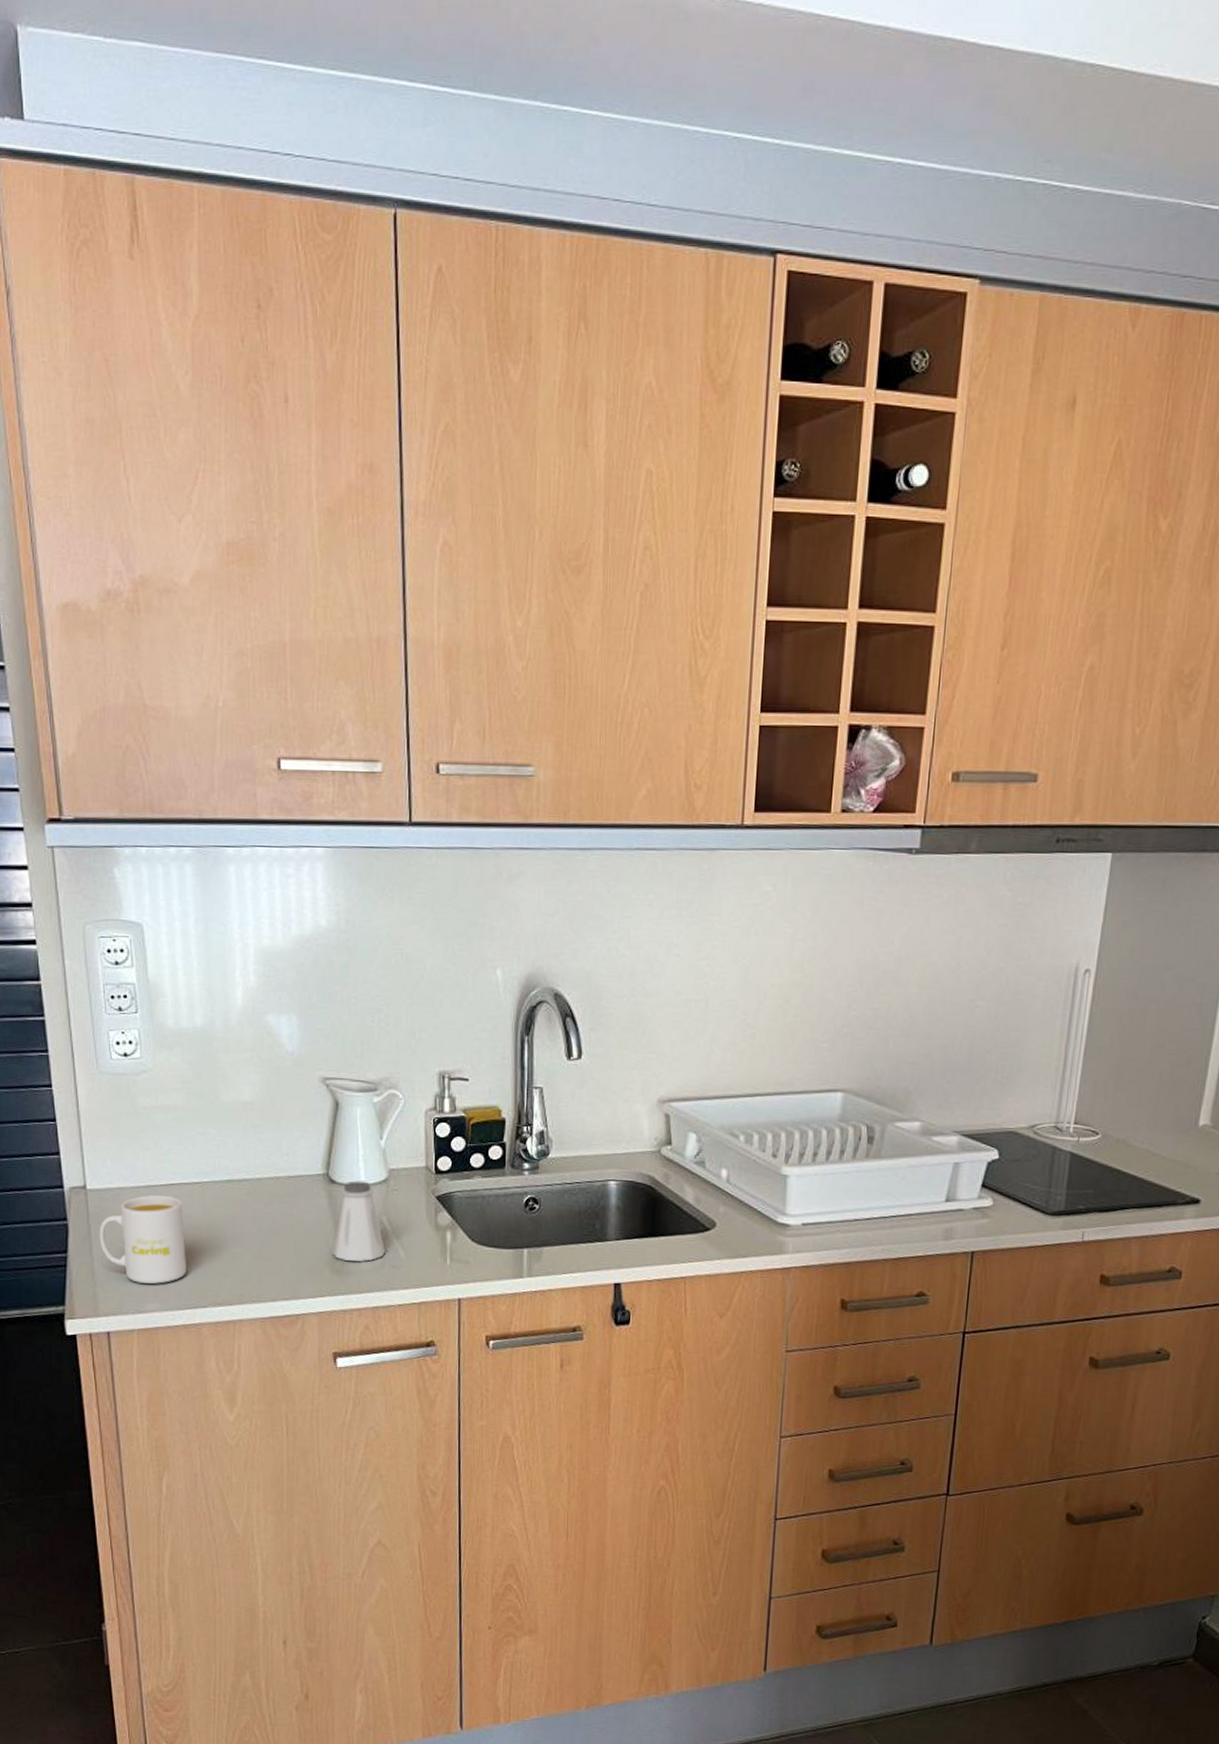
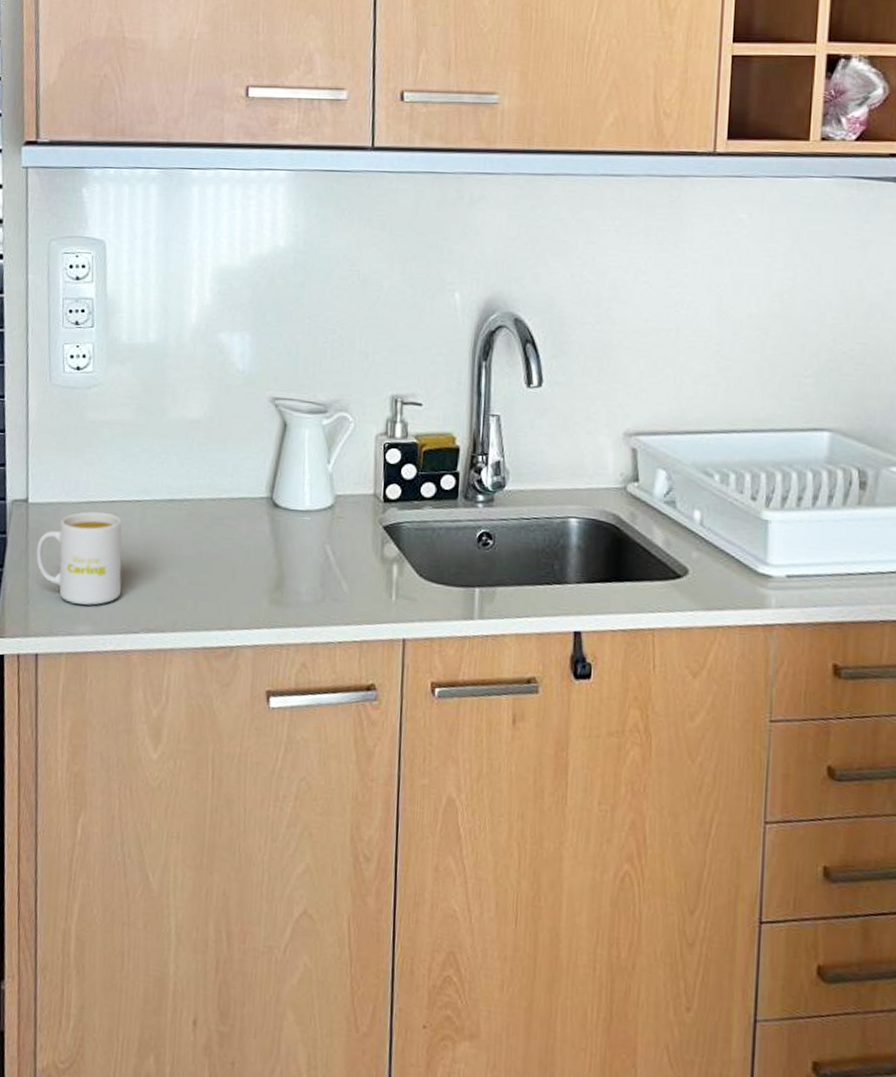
saltshaker: present [333,1181,386,1262] -> none [272,506,328,593]

